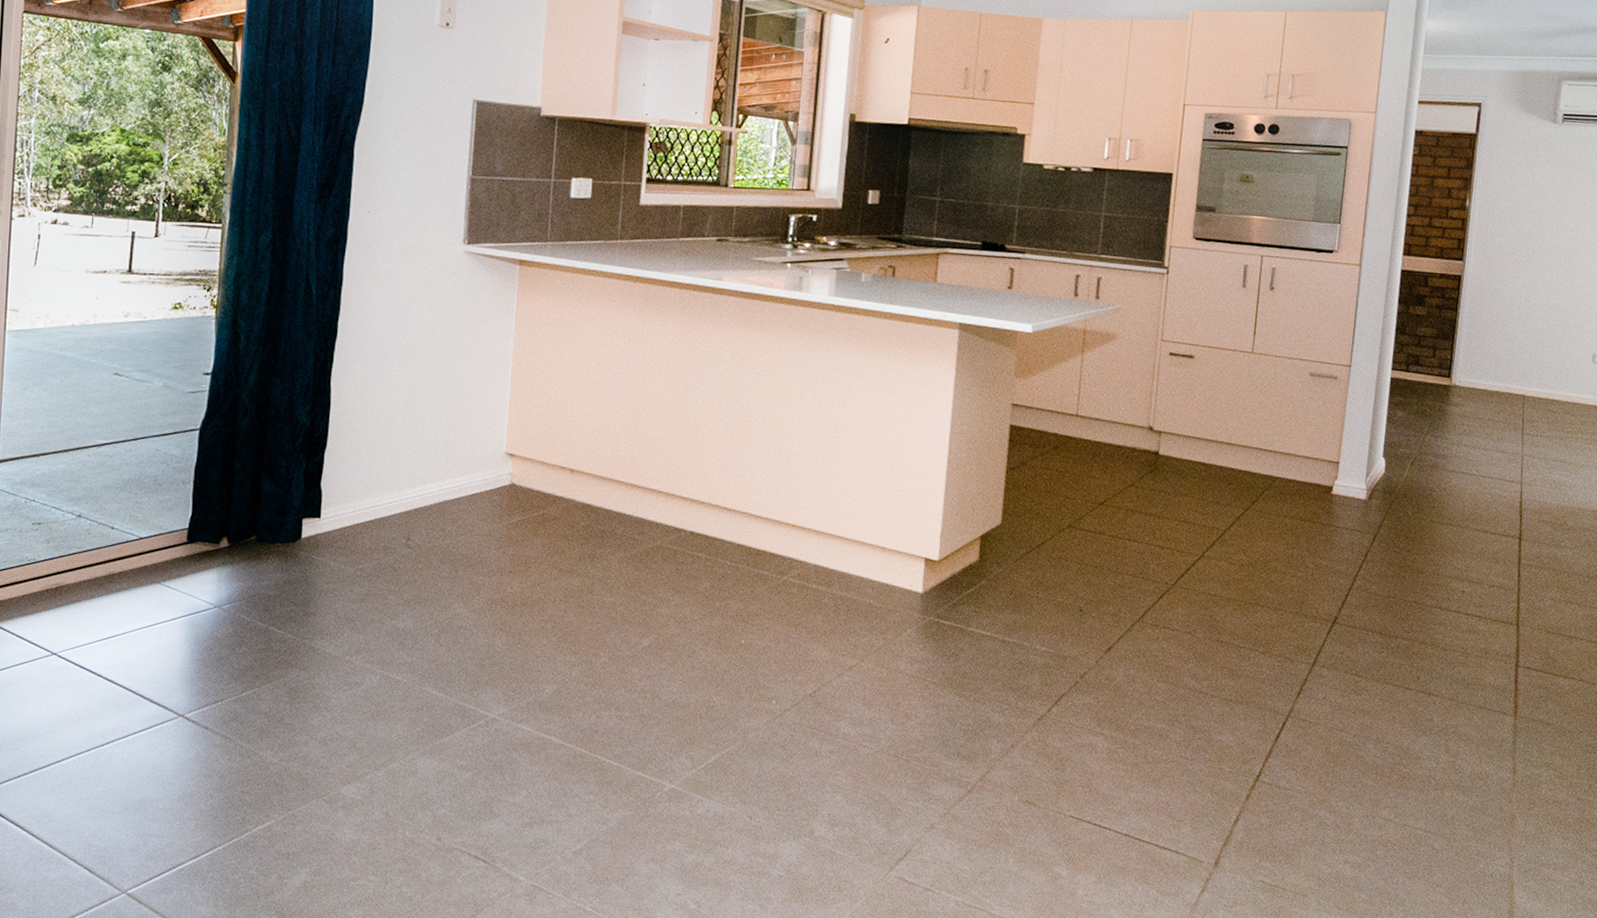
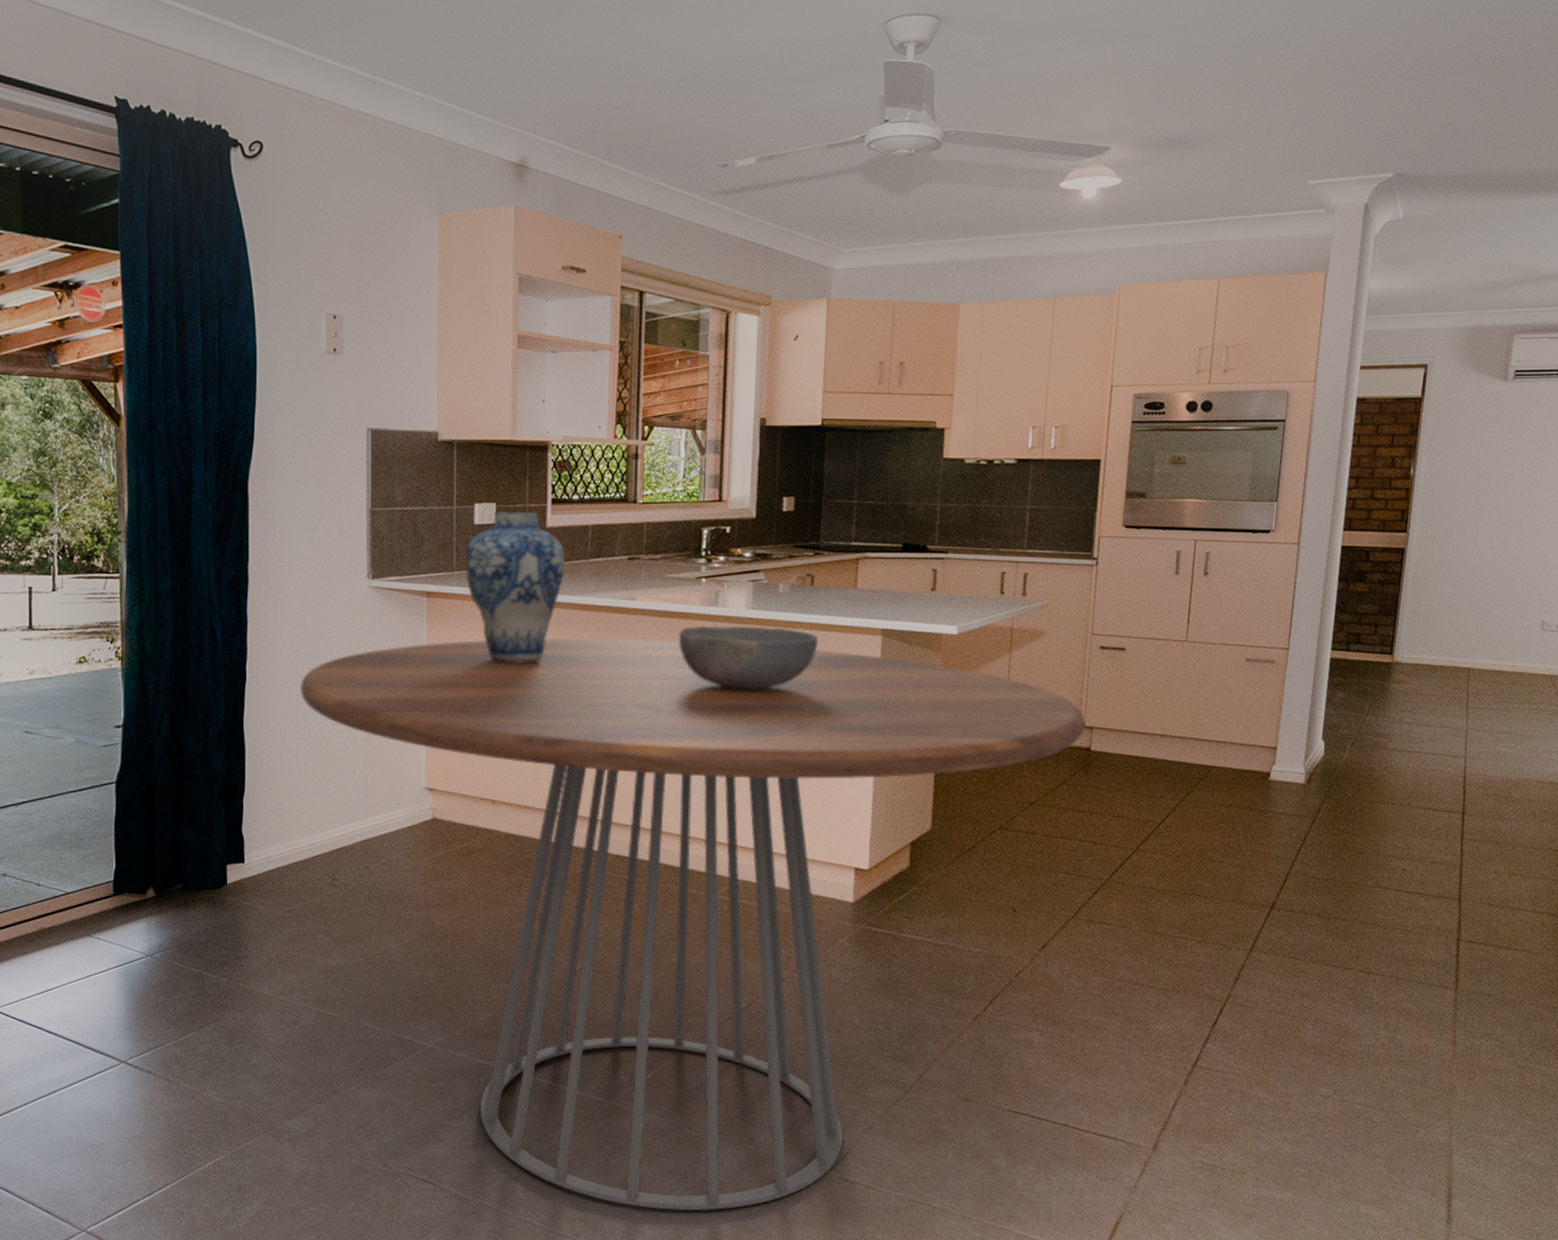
dining table: none [388,309,1154,906] -> present [299,637,1086,1211]
vase: none [559,187,656,336] -> present [464,511,565,663]
bowl: none [762,308,898,375] -> present [678,625,819,690]

